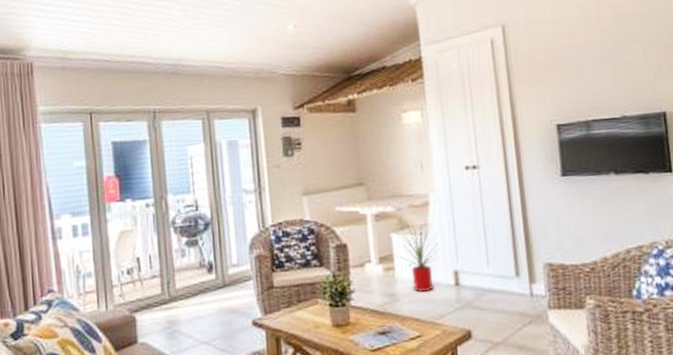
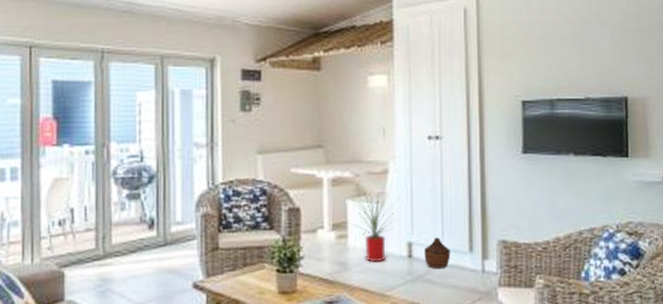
woven basket: none [471,264,498,296] -> present [424,237,451,269]

